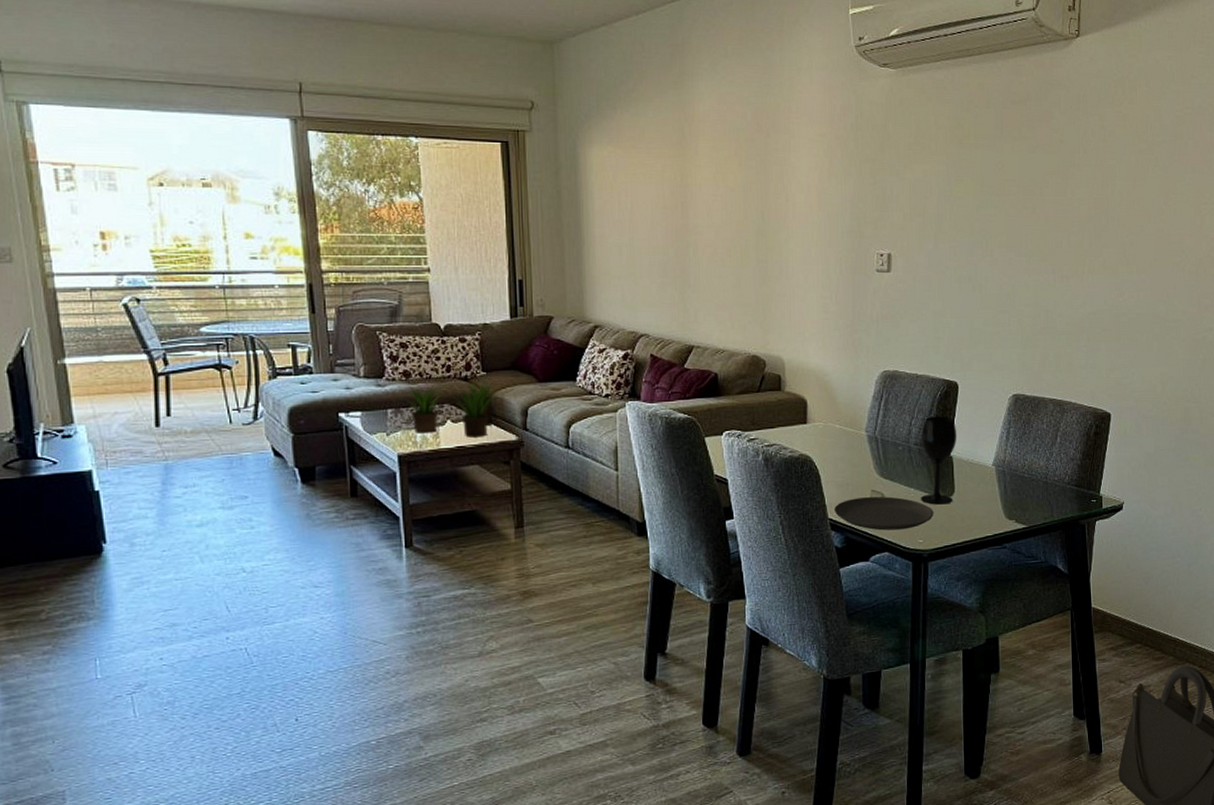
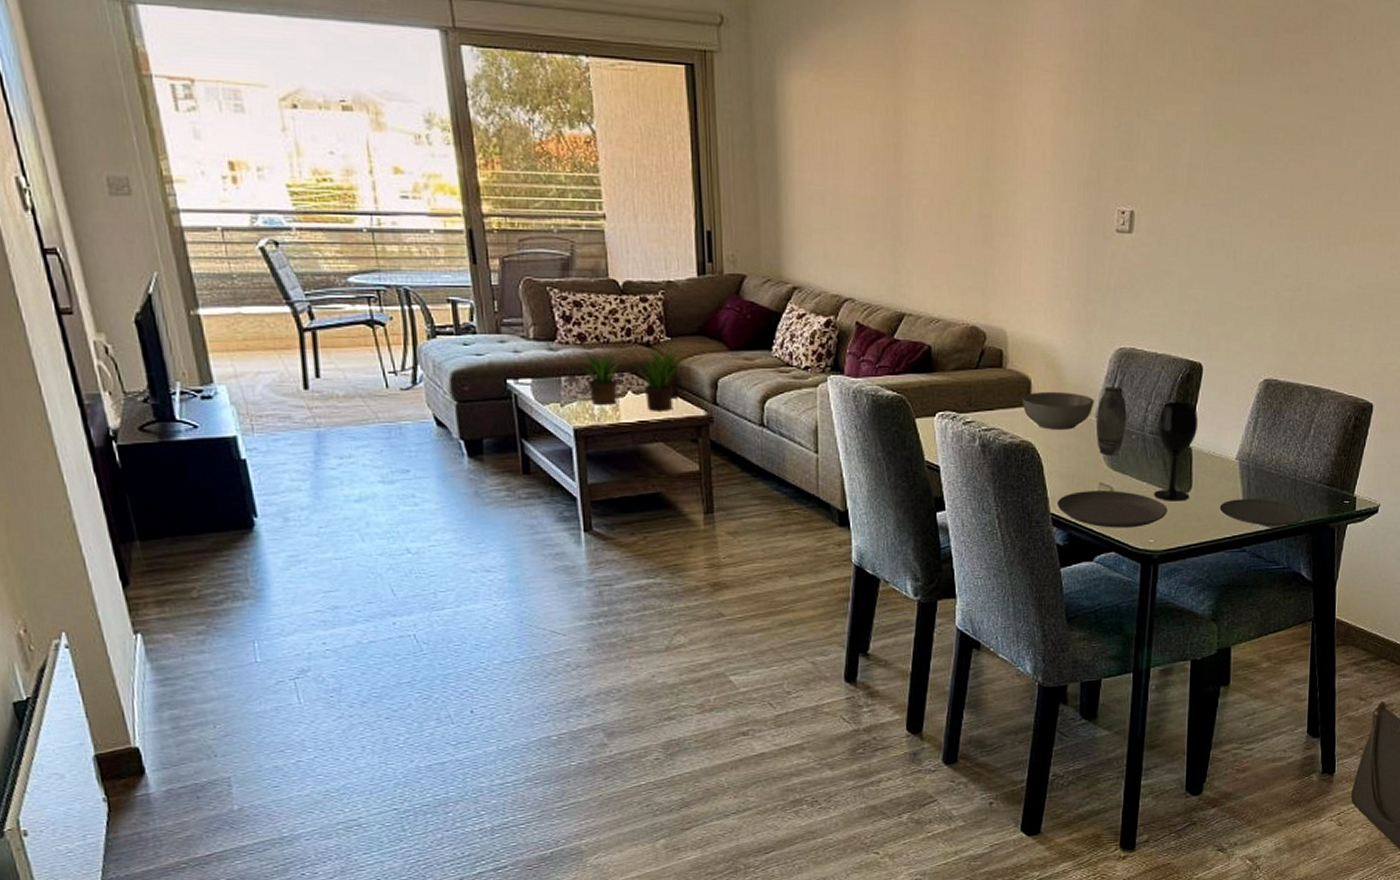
bowl: none [799,410,864,444] -> present [1021,392,1094,430]
vase: none [867,404,893,465] -> present [1097,386,1127,454]
plate: none [980,500,1058,525] -> present [1219,498,1305,526]

